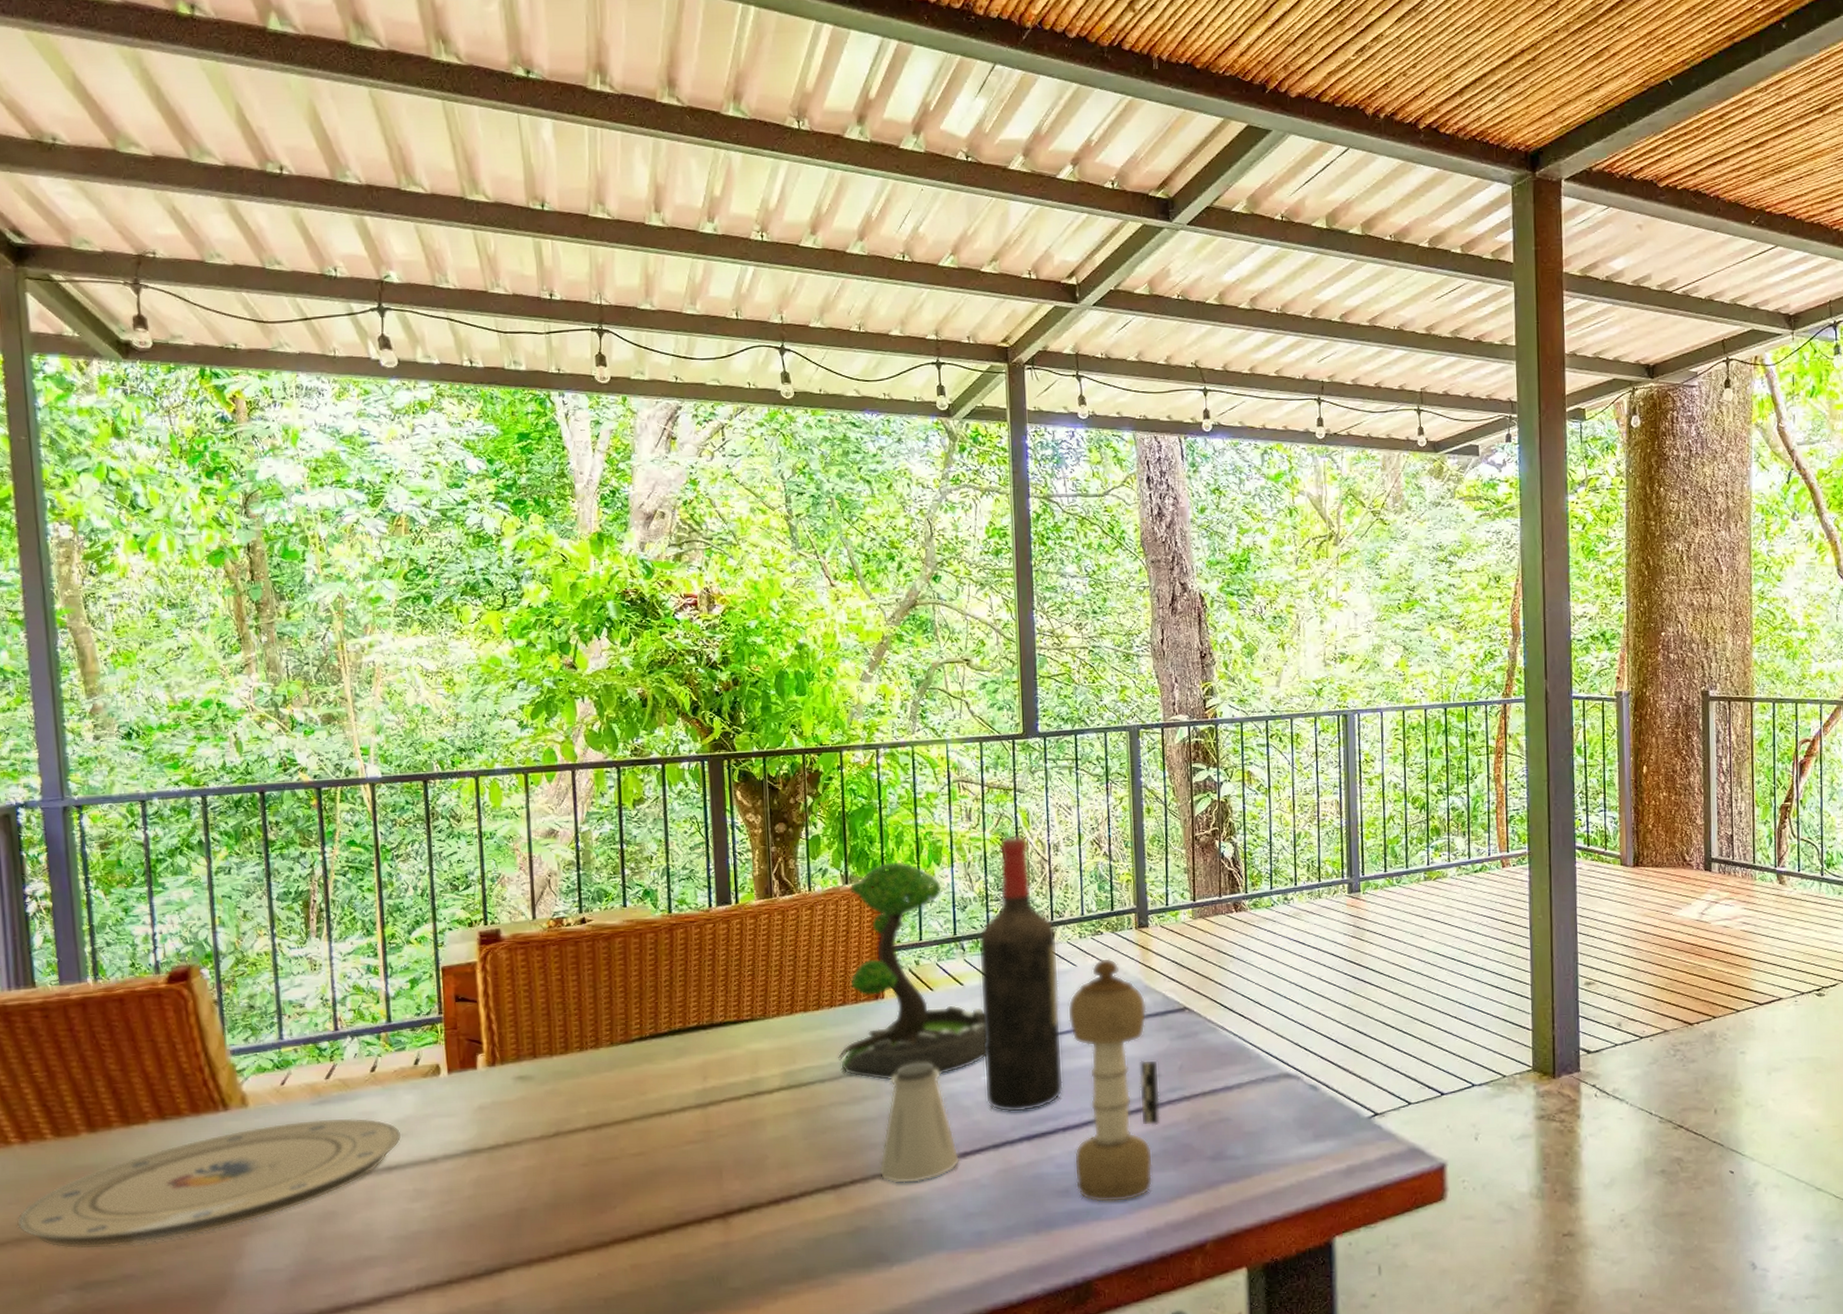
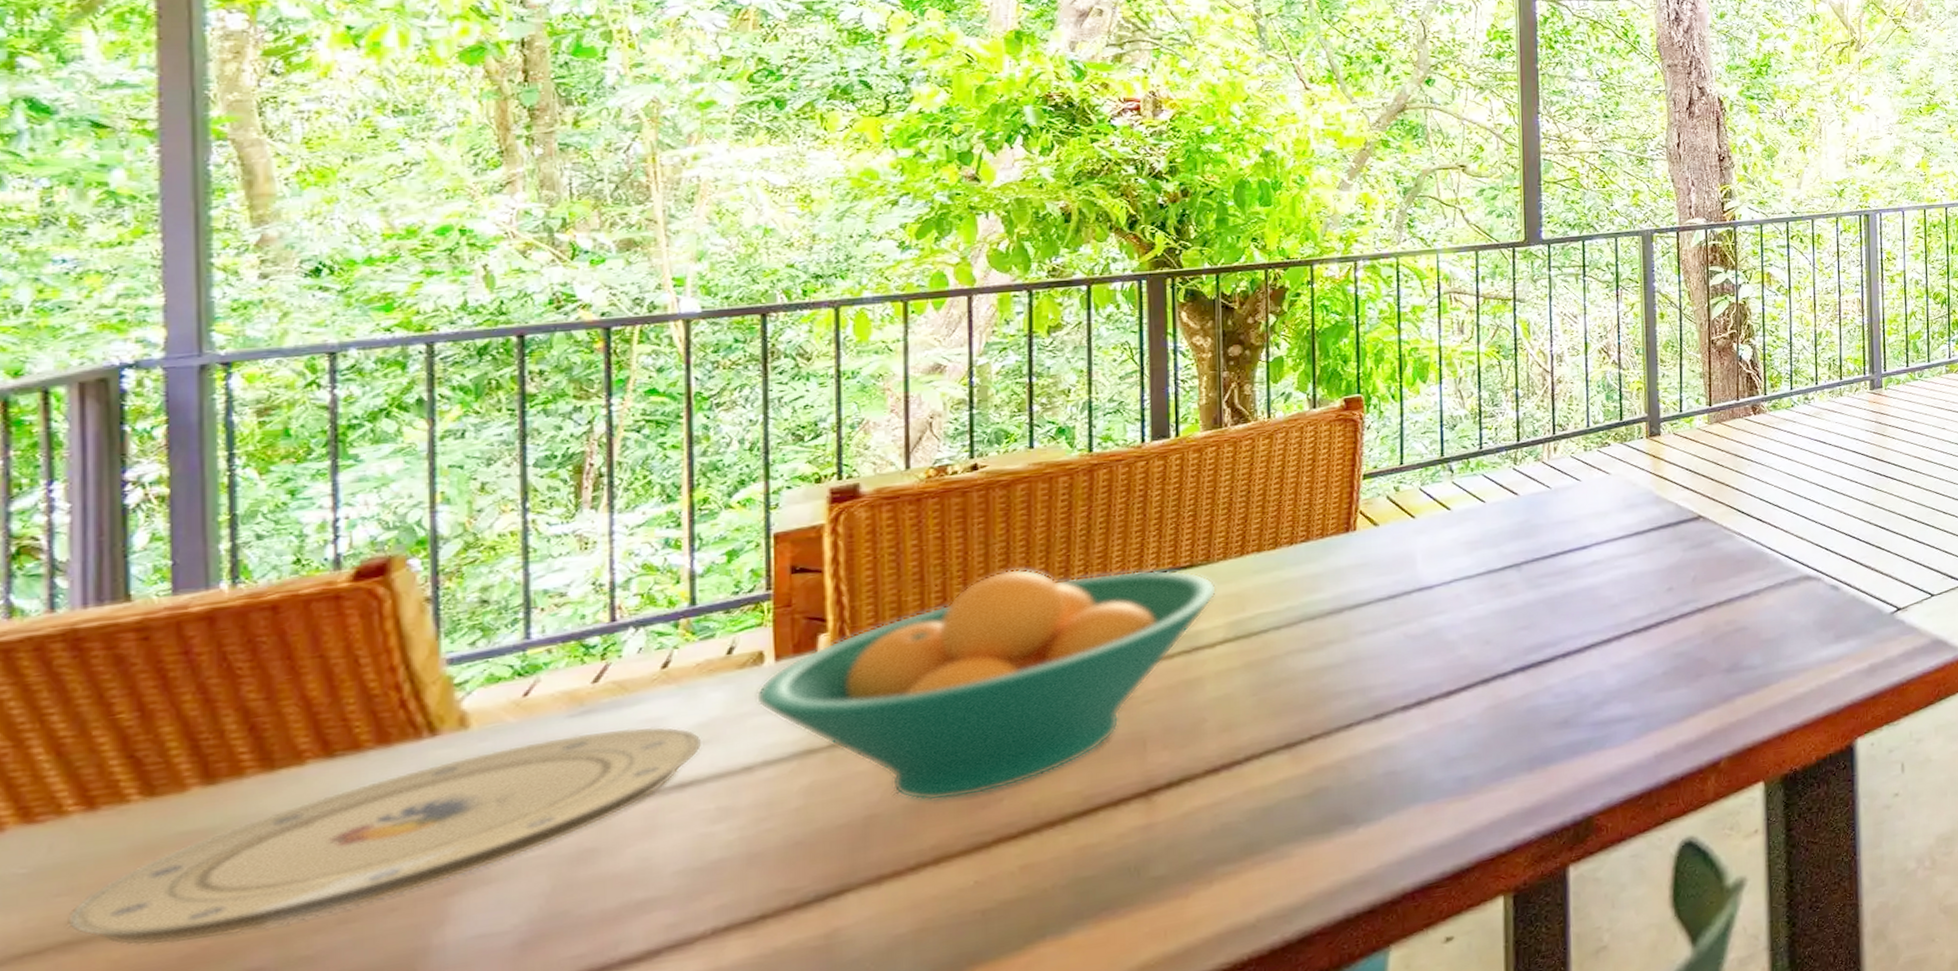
fruit bowl: none [435,1011,773,1202] -> present [755,568,1218,801]
plant: present [838,861,986,1081] -> none [1298,381,1476,621]
saltshaker: present [879,1061,960,1184] -> none [1345,596,1443,734]
wine bottle: present [978,835,1064,1113] -> none [1468,347,1564,643]
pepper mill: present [1067,957,1161,1203] -> none [1569,470,1672,730]

